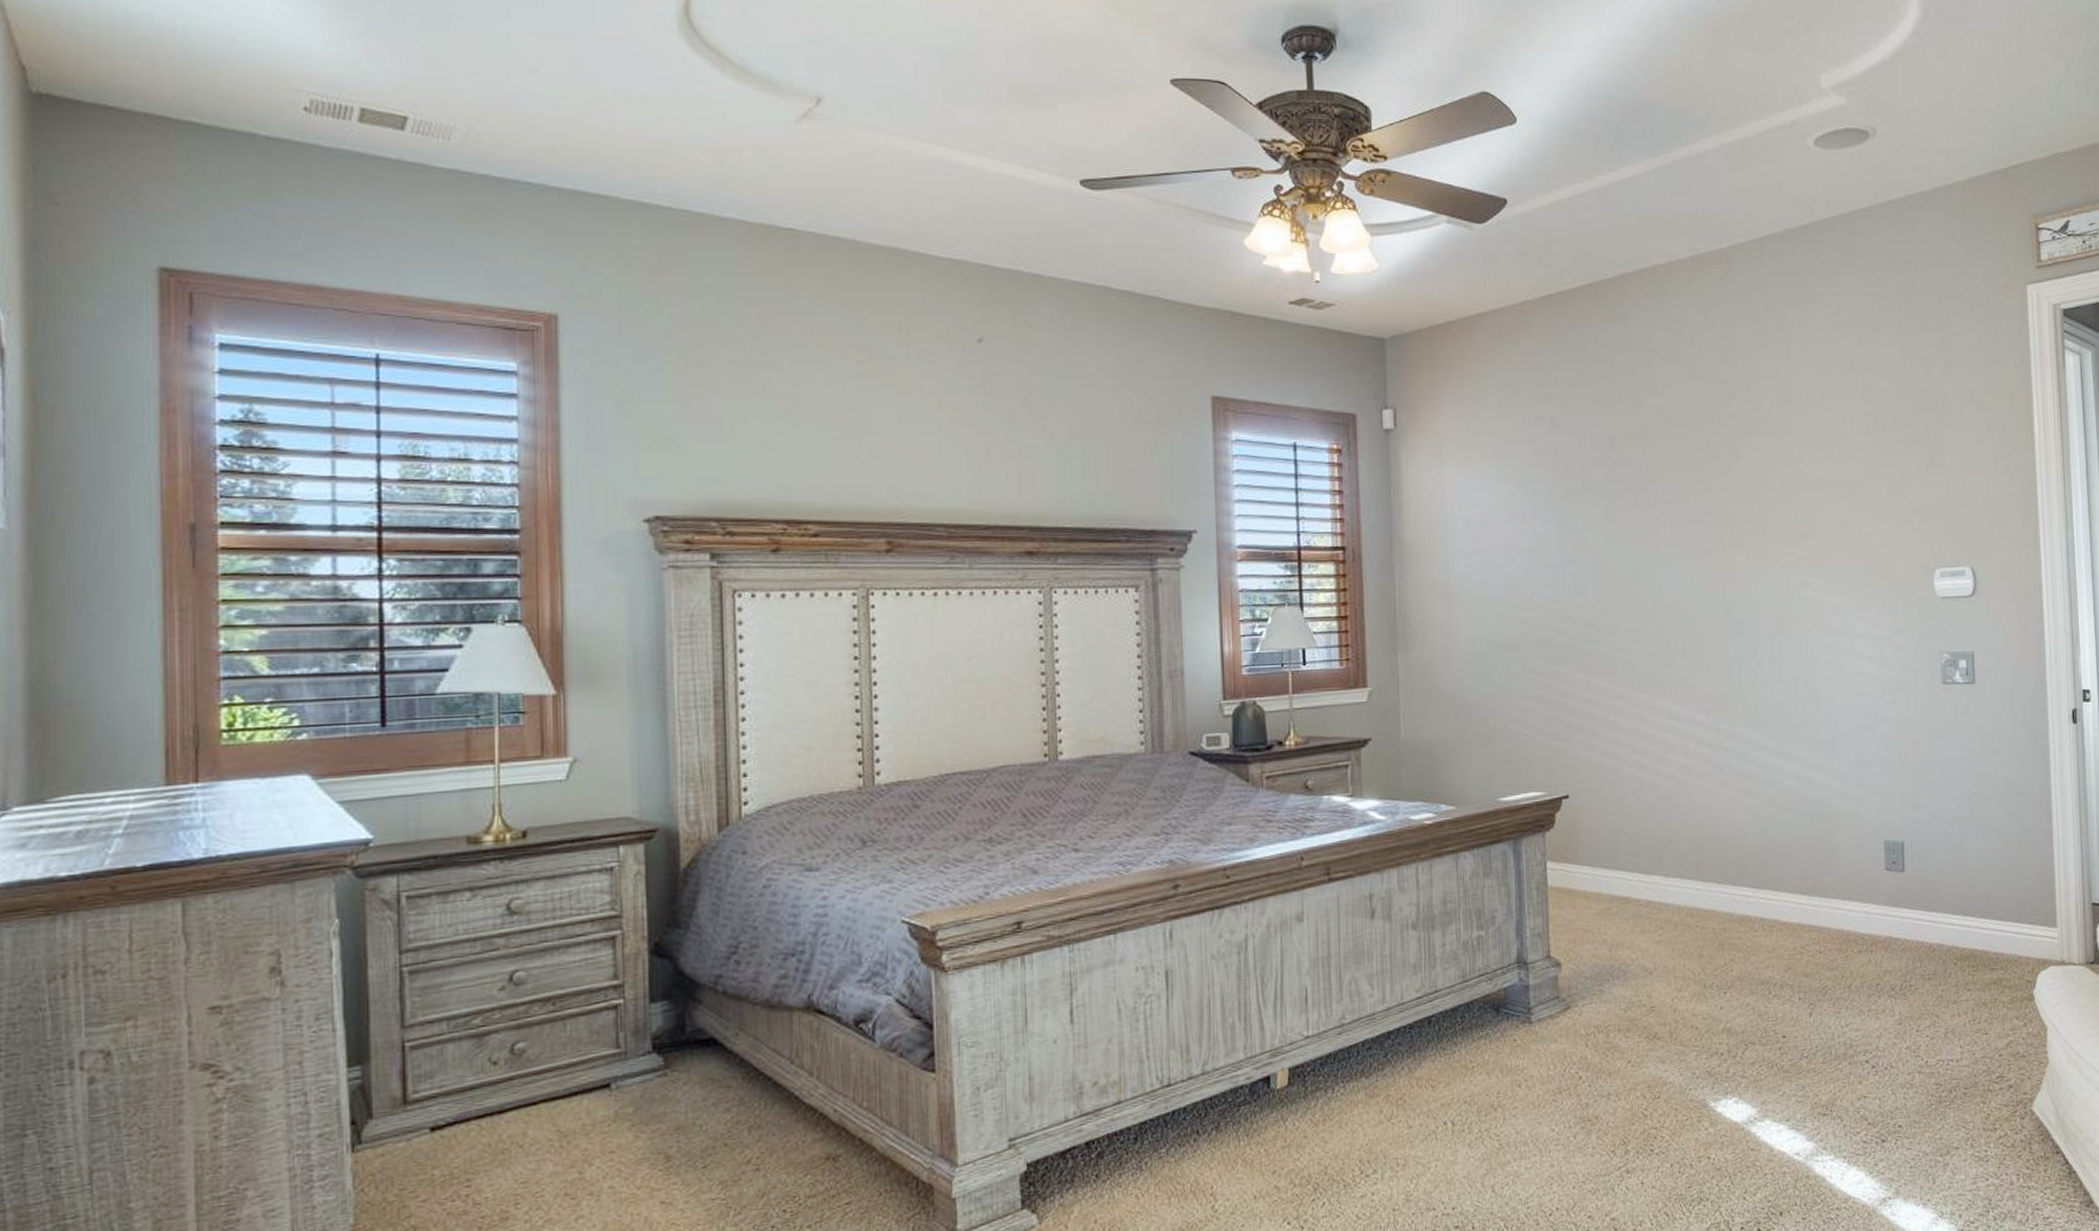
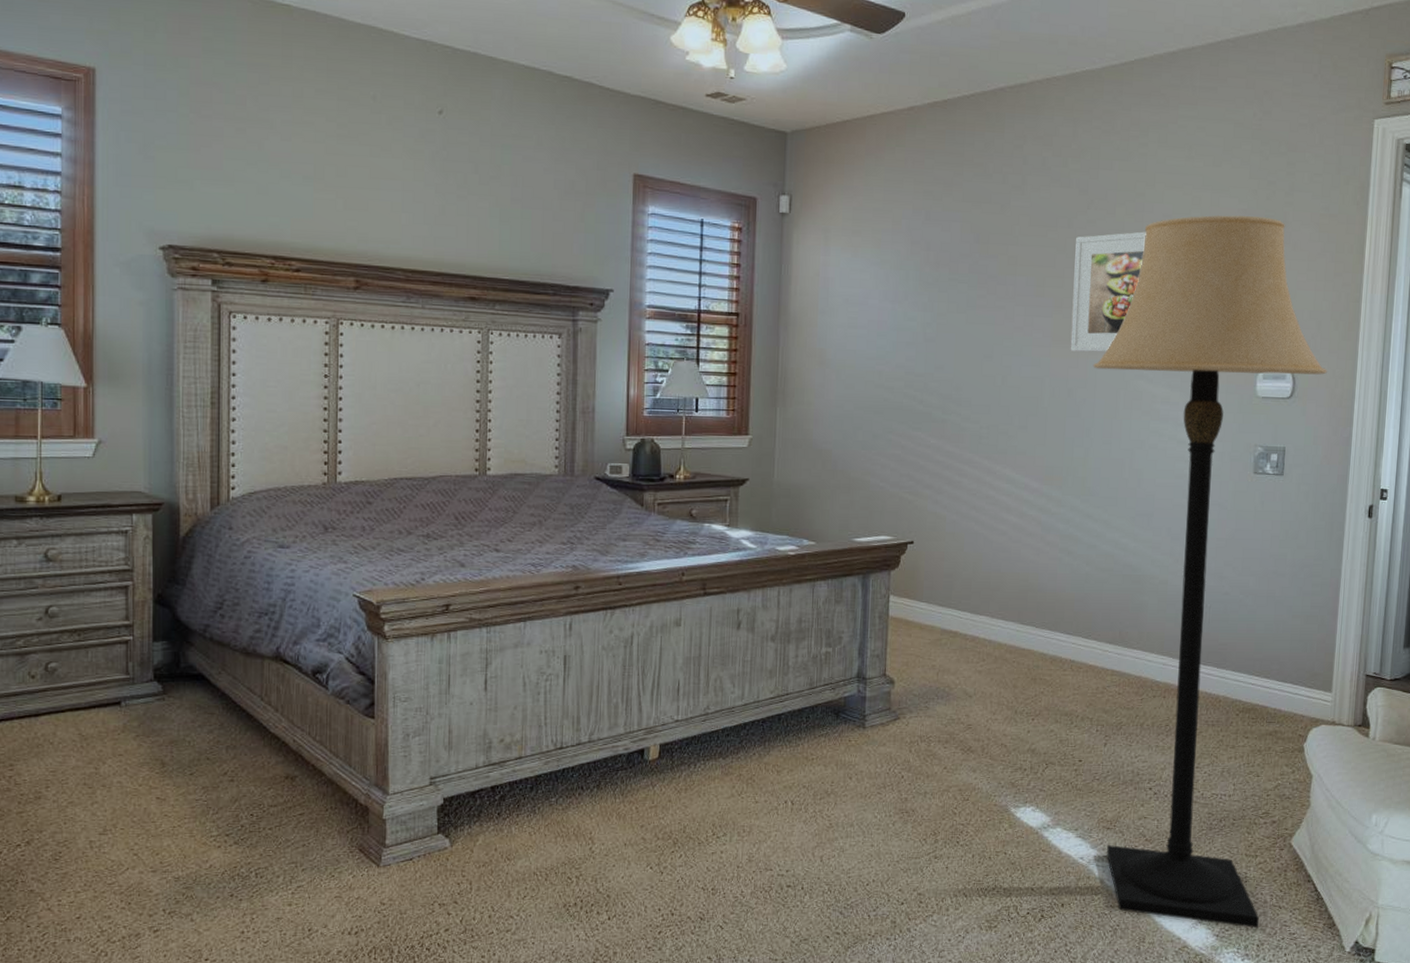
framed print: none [1719,423,1797,562] -> present [1070,231,1146,352]
lamp: none [1752,398,2010,1217] -> present [1093,215,1328,929]

